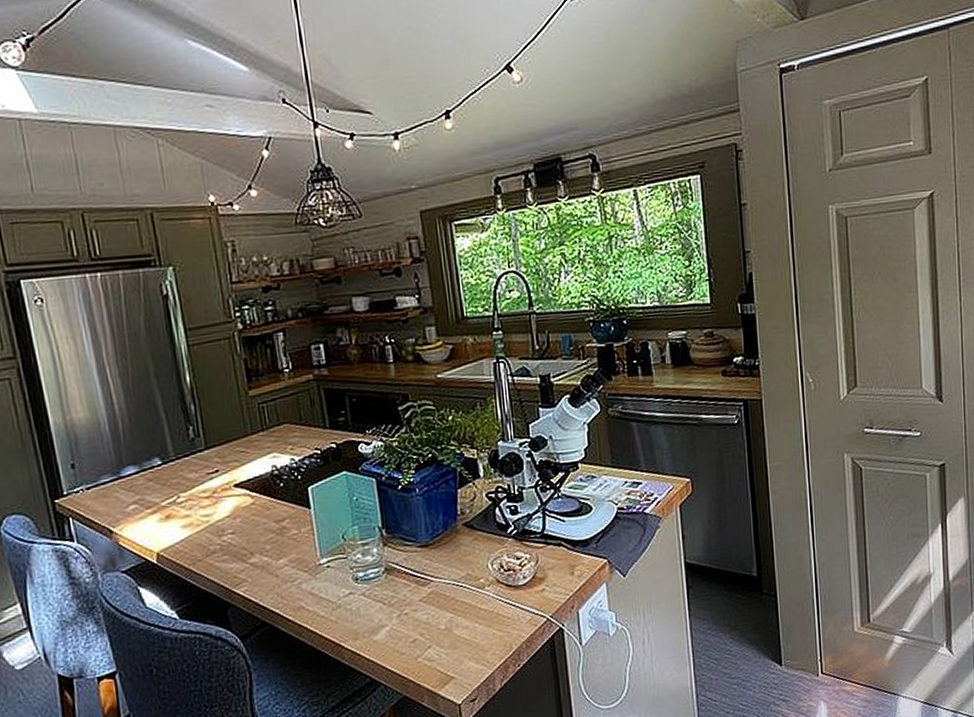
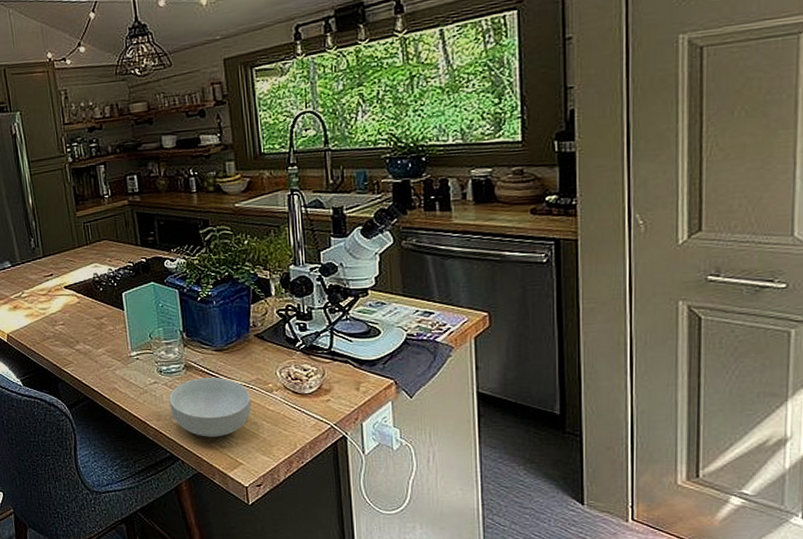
cereal bowl: none [367,578,462,652] -> present [169,376,251,437]

